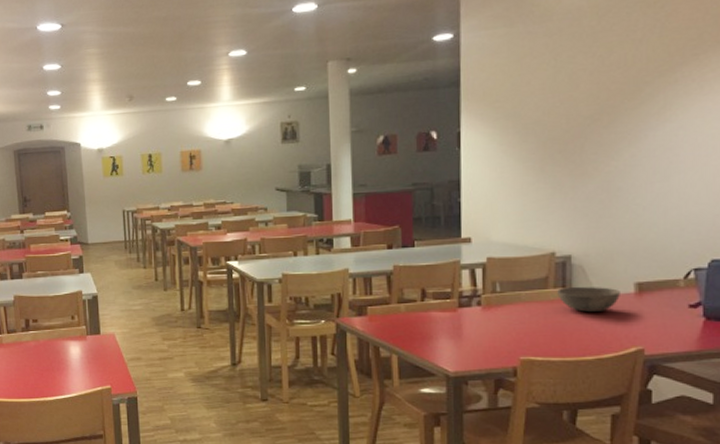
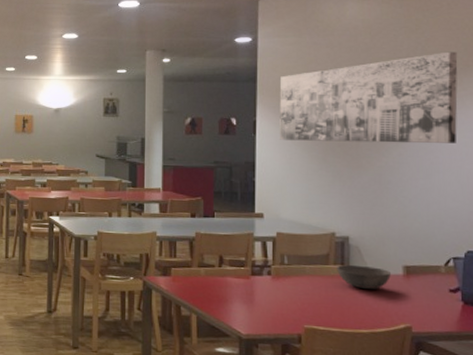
wall art: none [488,25,706,152] -> present [279,51,458,143]

